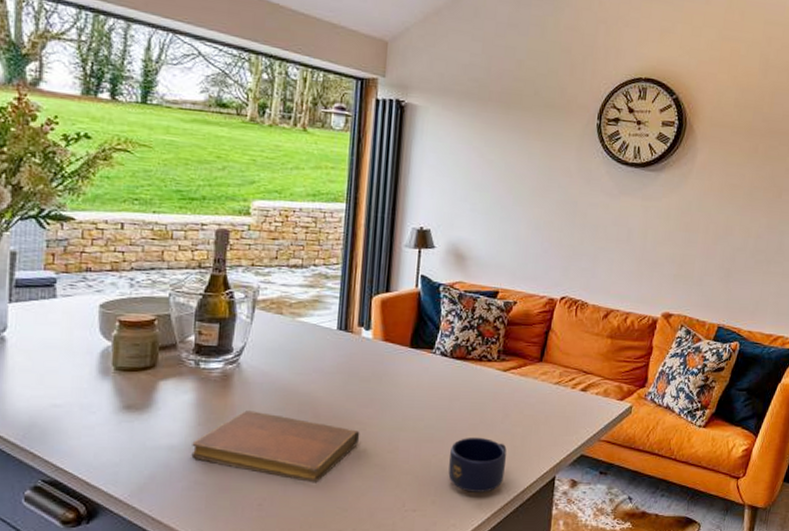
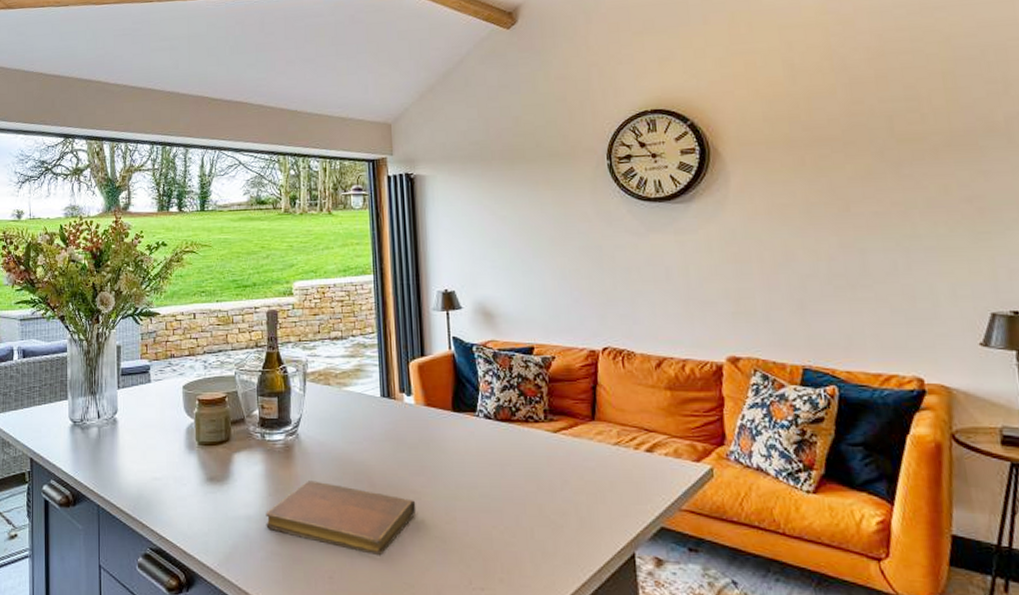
mug: present [448,437,507,493] -> none [510,506,575,571]

